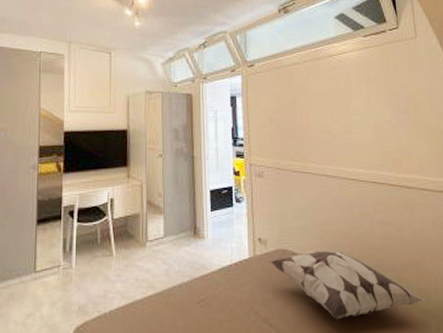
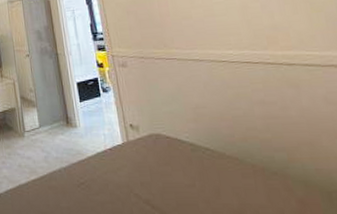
decorative pillow: present [270,251,428,320] -> none [144,133,330,202]

